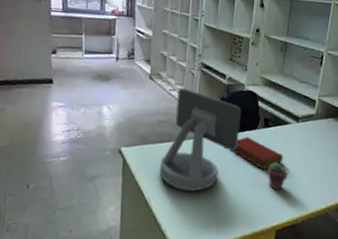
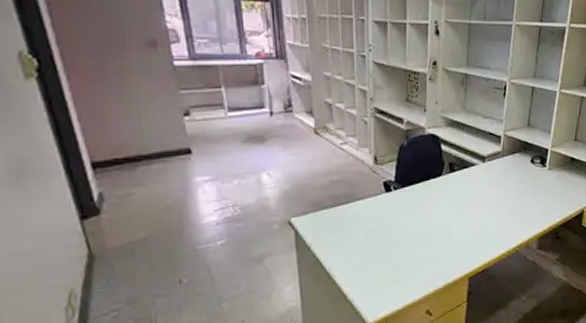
computer monitor: present [159,87,242,191] -> none [338,139,424,255]
book: present [232,137,284,169] -> none [417,185,472,217]
potted succulent: present [267,162,288,191] -> none [455,208,477,238]

